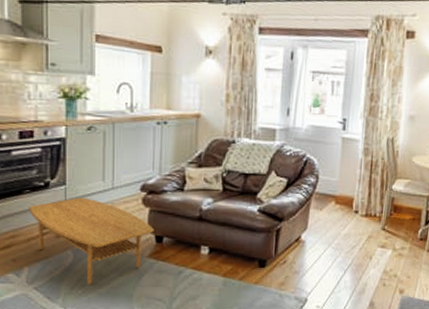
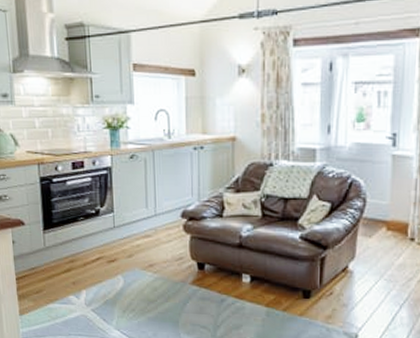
coffee table: present [28,197,154,284] -> none [83,224,196,309]

